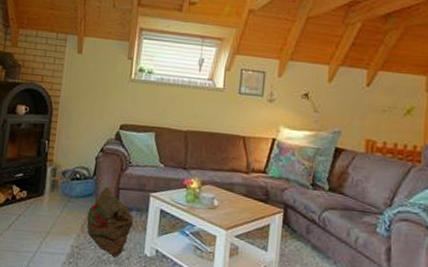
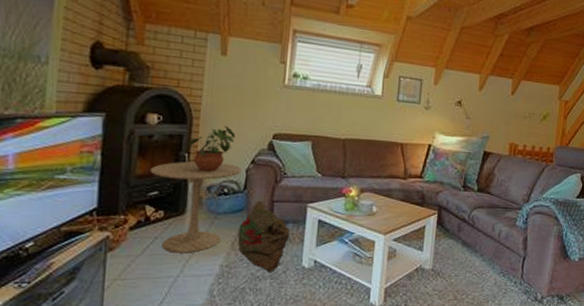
side table: none [17,147,92,232] -> present [150,161,242,253]
potted plant: none [48,117,88,159] -> present [188,126,236,172]

